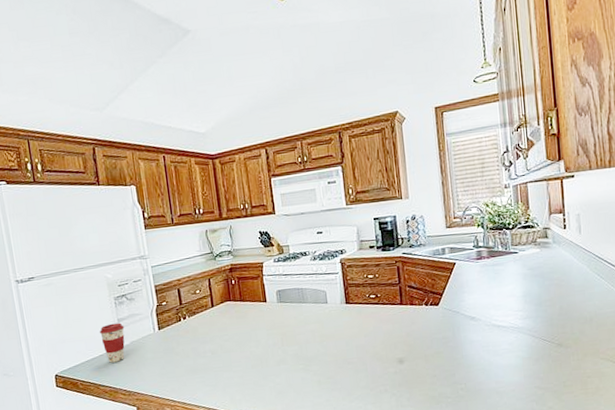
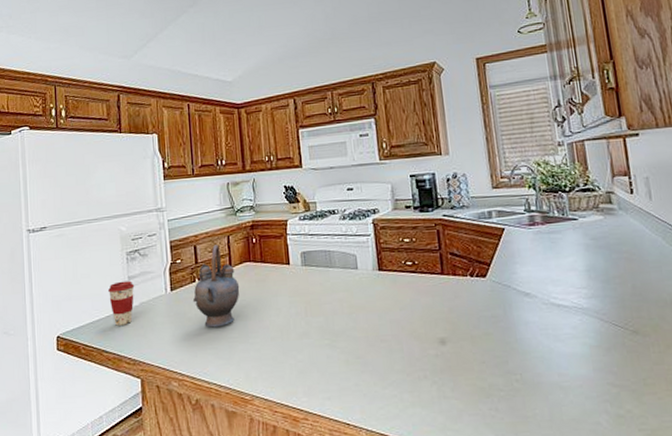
teapot: none [179,287,222,360] -> present [192,244,240,328]

